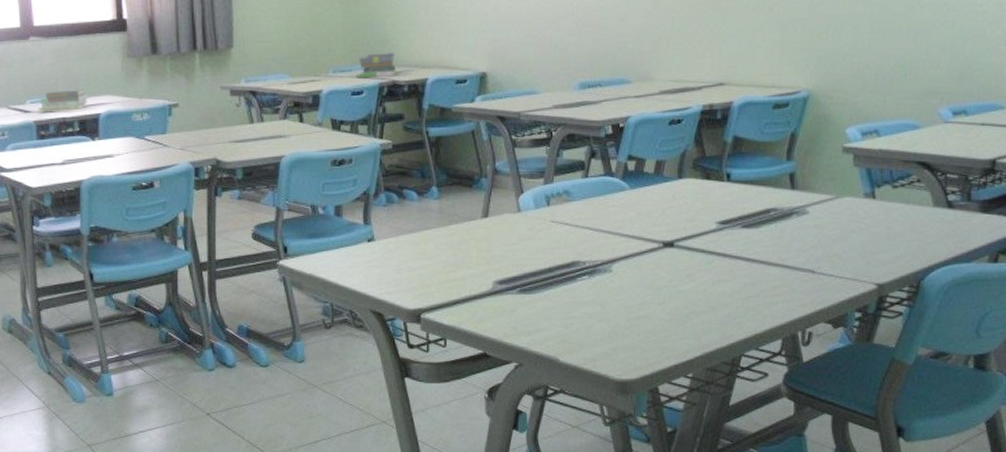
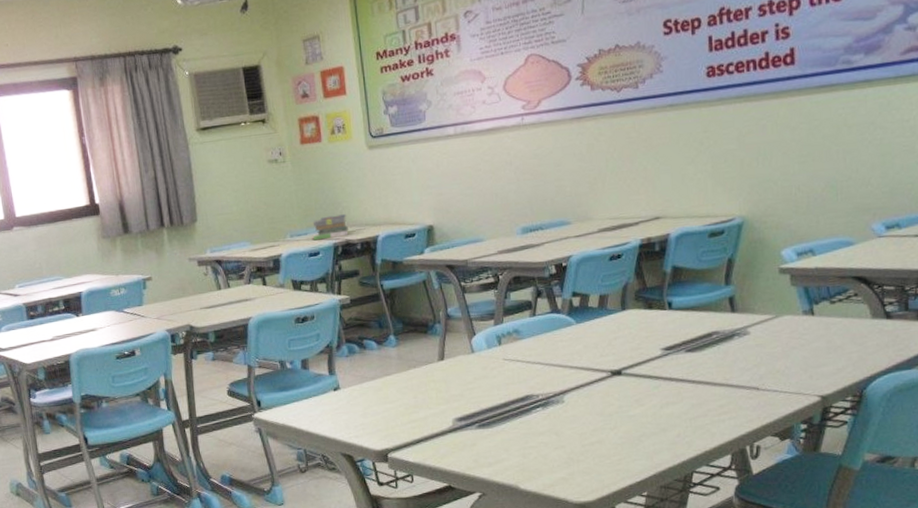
books: present [38,89,89,113] -> none [26,271,70,295]

